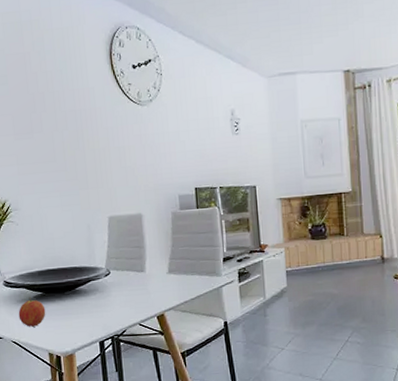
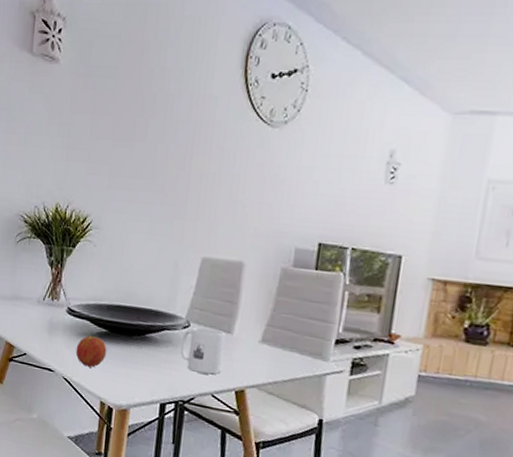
mug: none [105,270,143,309] -> present [180,326,226,375]

